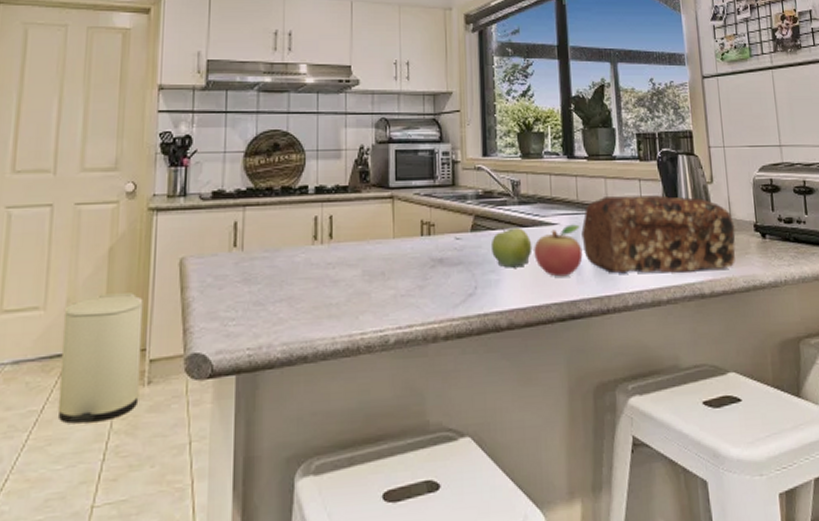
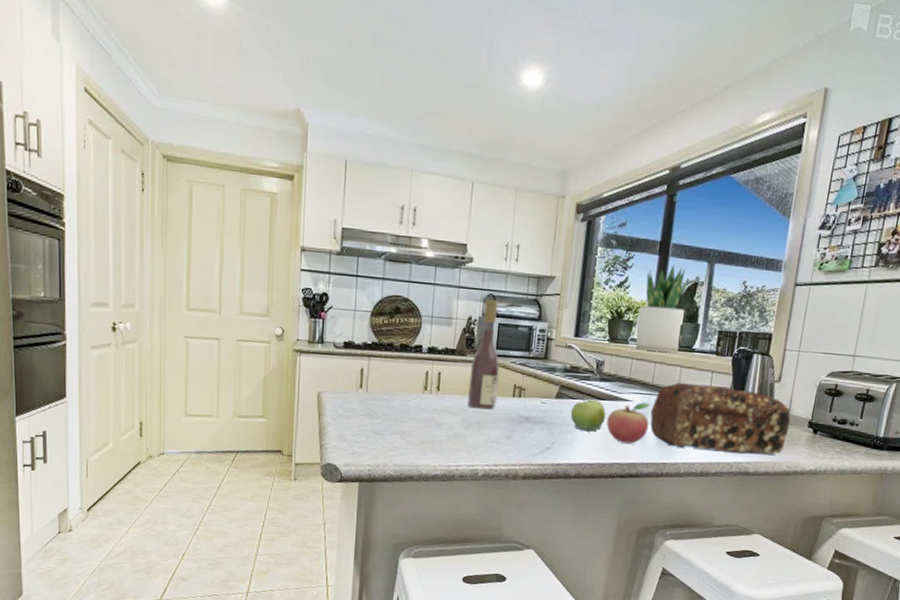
pedal bin: present [57,293,143,424] -> none [230,411,290,501]
wine bottle: none [367,123,404,256] -> present [467,299,501,410]
planter: none [548,68,599,165] -> present [635,265,688,354]

